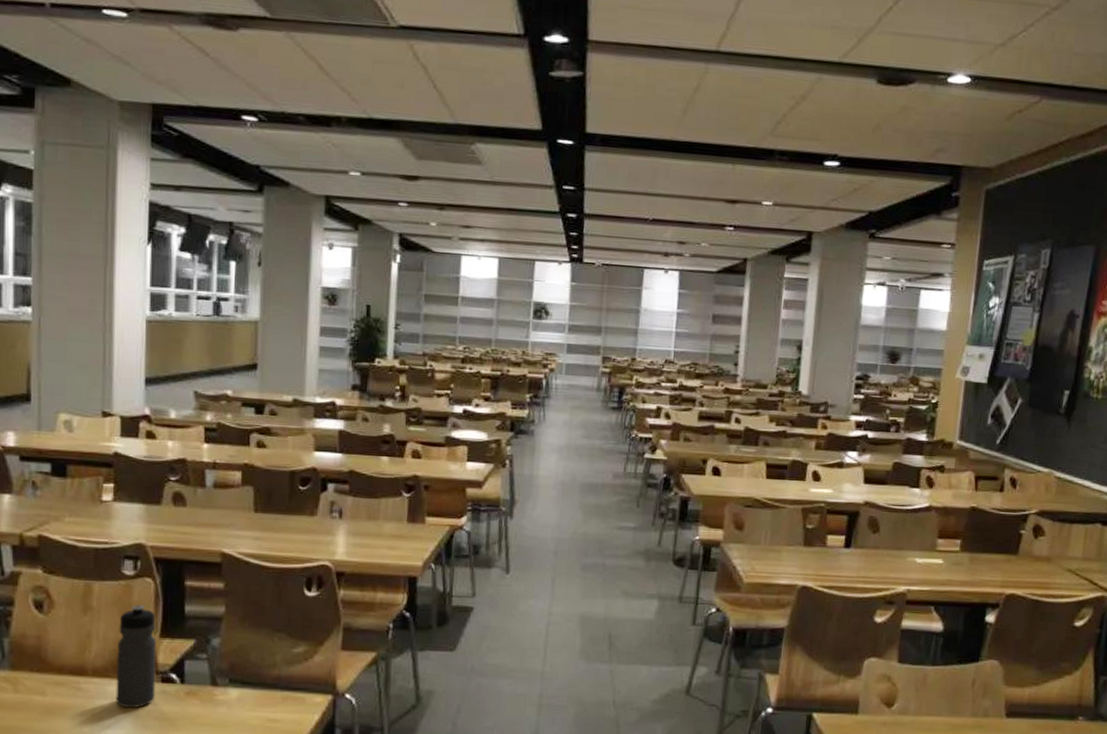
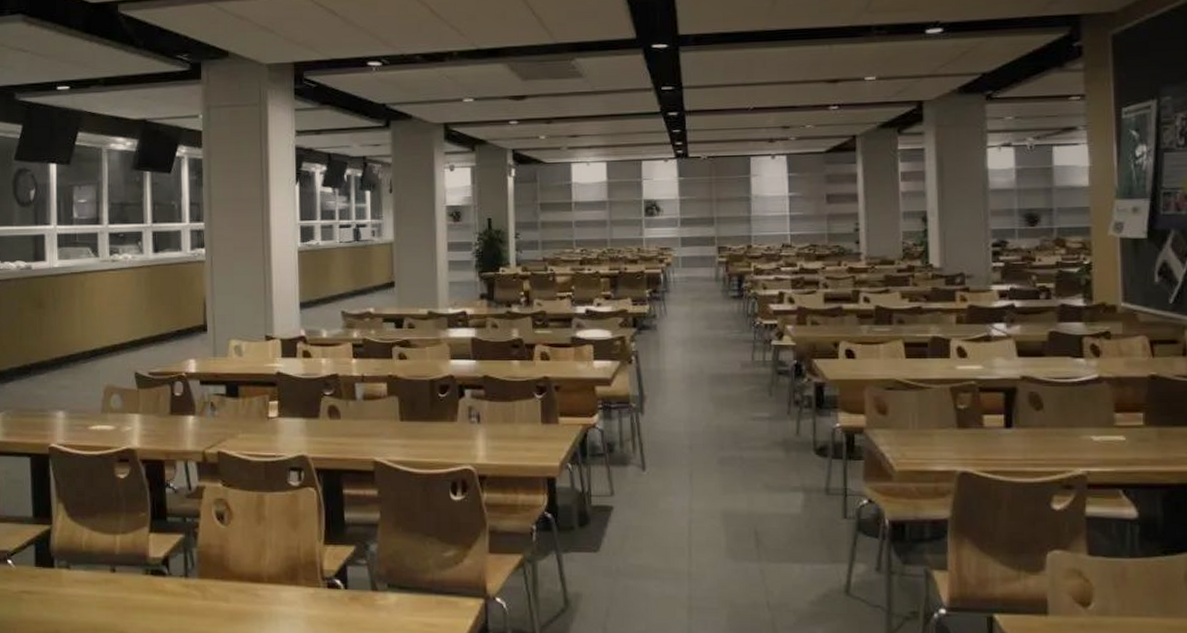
water bottle: present [116,605,157,709] -> none [287,513,323,614]

